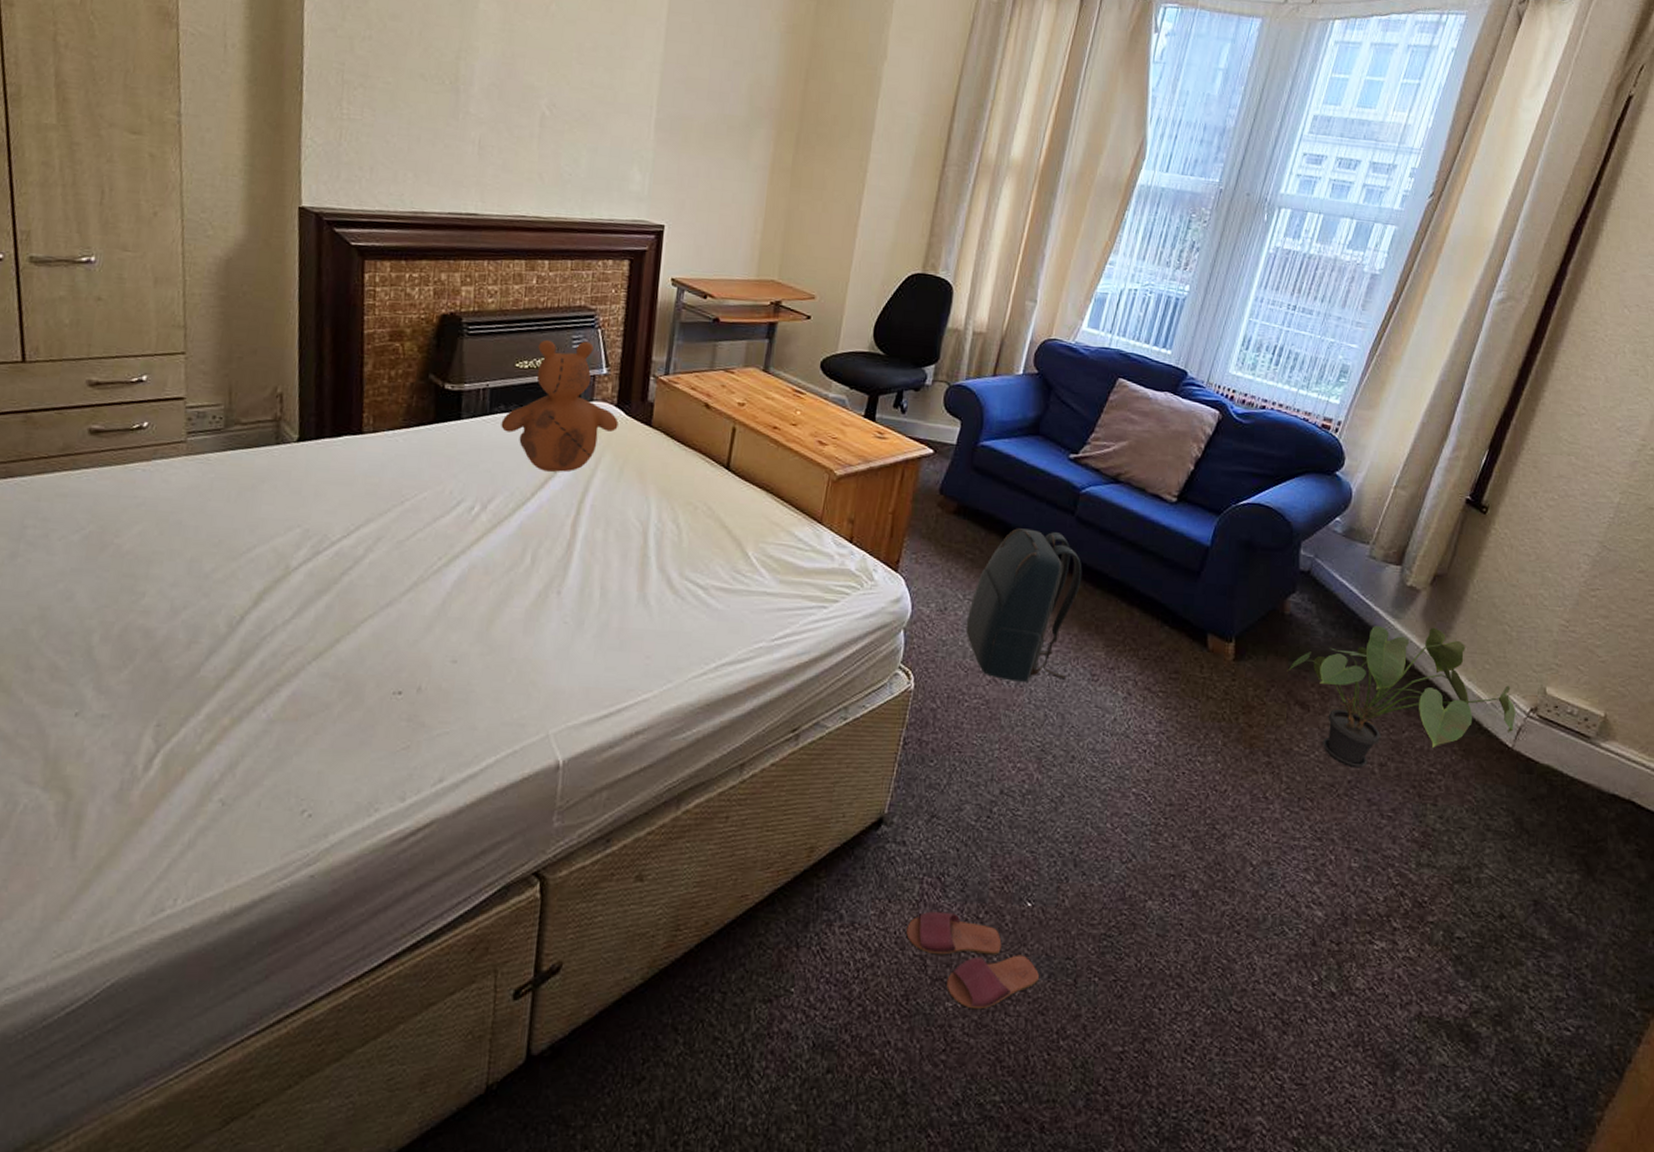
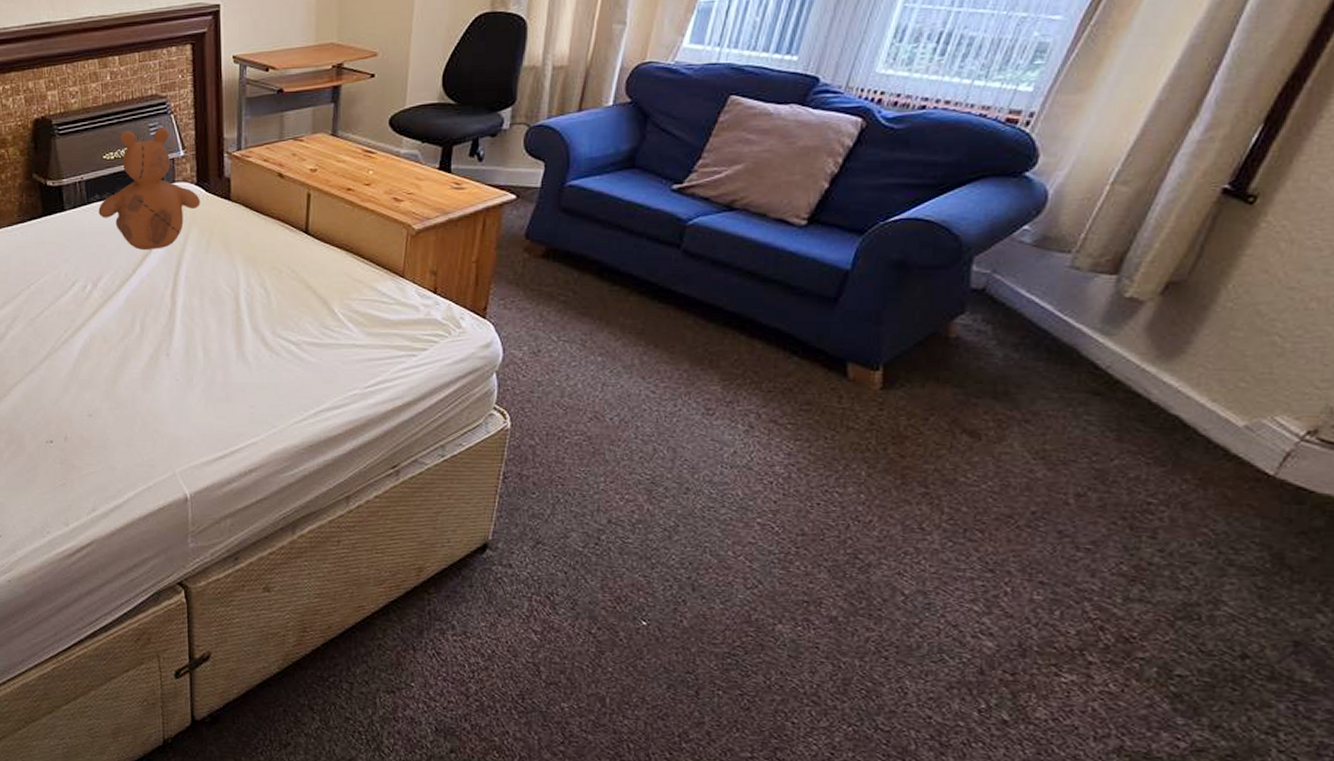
slippers: present [906,911,1040,1010] -> none [518,625,659,711]
backpack: present [965,528,1082,682] -> none [562,267,692,418]
house plant: present [1287,626,1516,768] -> none [951,343,1284,499]

